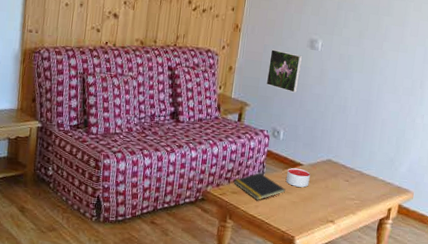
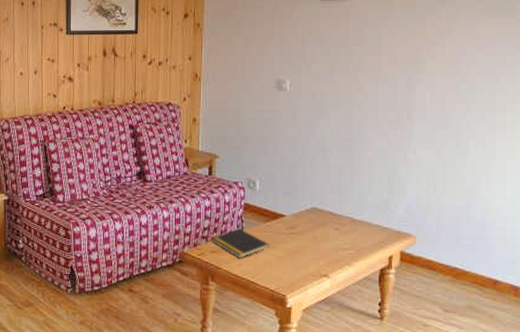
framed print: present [266,48,303,93] -> none [234,94,271,139]
candle: present [285,168,311,188] -> none [268,220,295,240]

